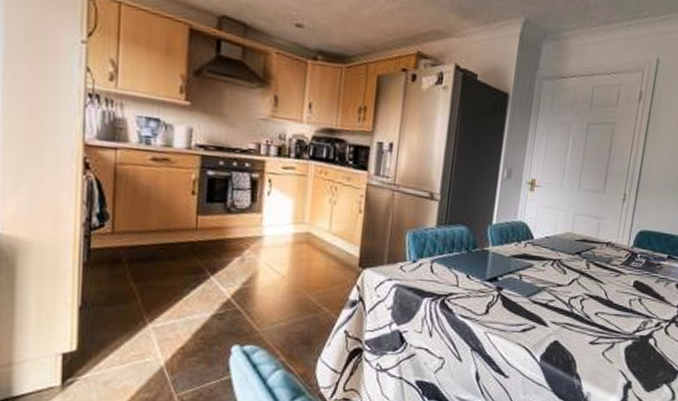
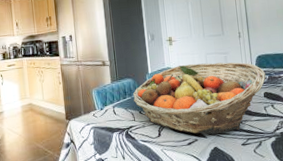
fruit basket: none [462,221,643,324] -> present [132,62,266,134]

